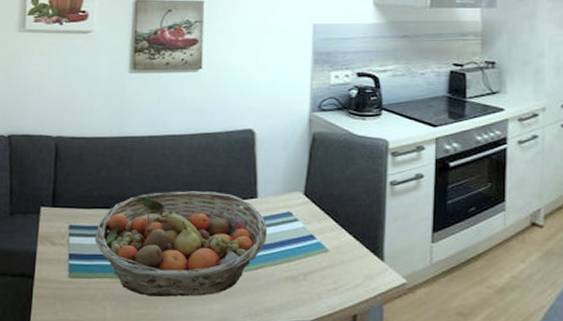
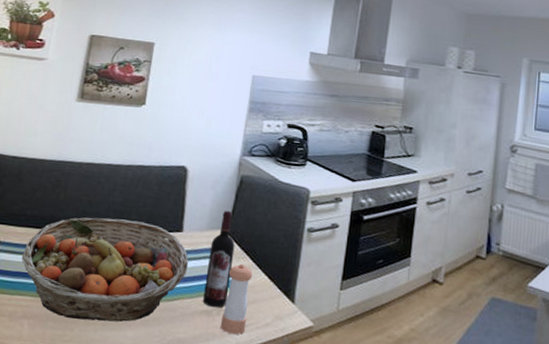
wine bottle: none [287,171,314,273] -> present [203,210,235,308]
pepper shaker: none [308,225,337,299] -> present [220,263,253,335]

